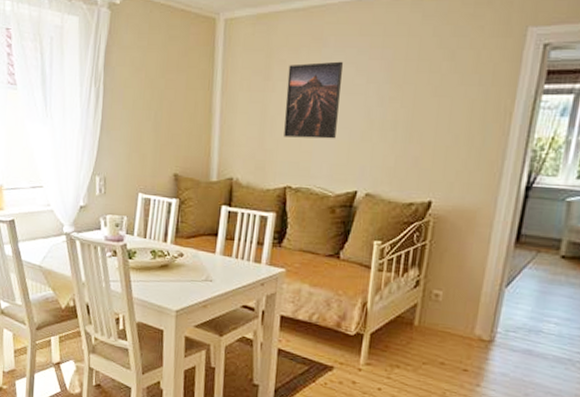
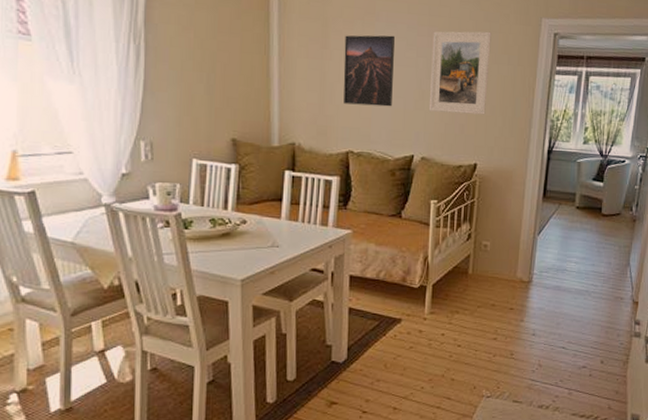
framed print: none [377,48,460,146] -> present [428,31,492,115]

